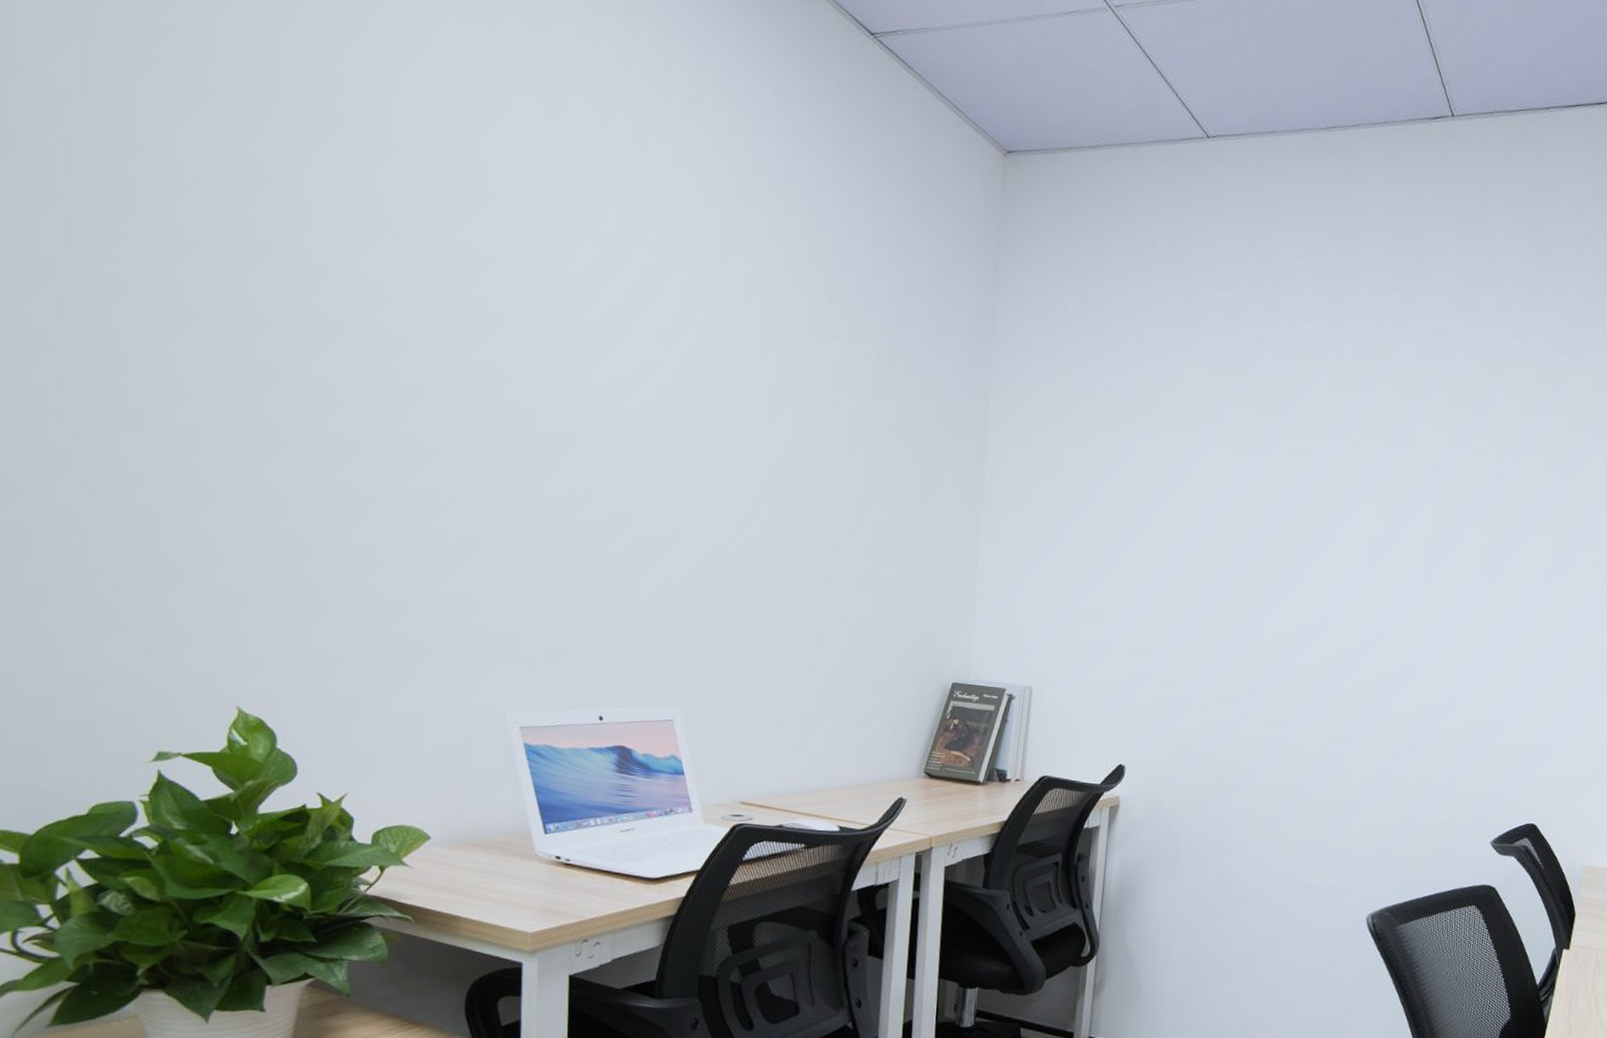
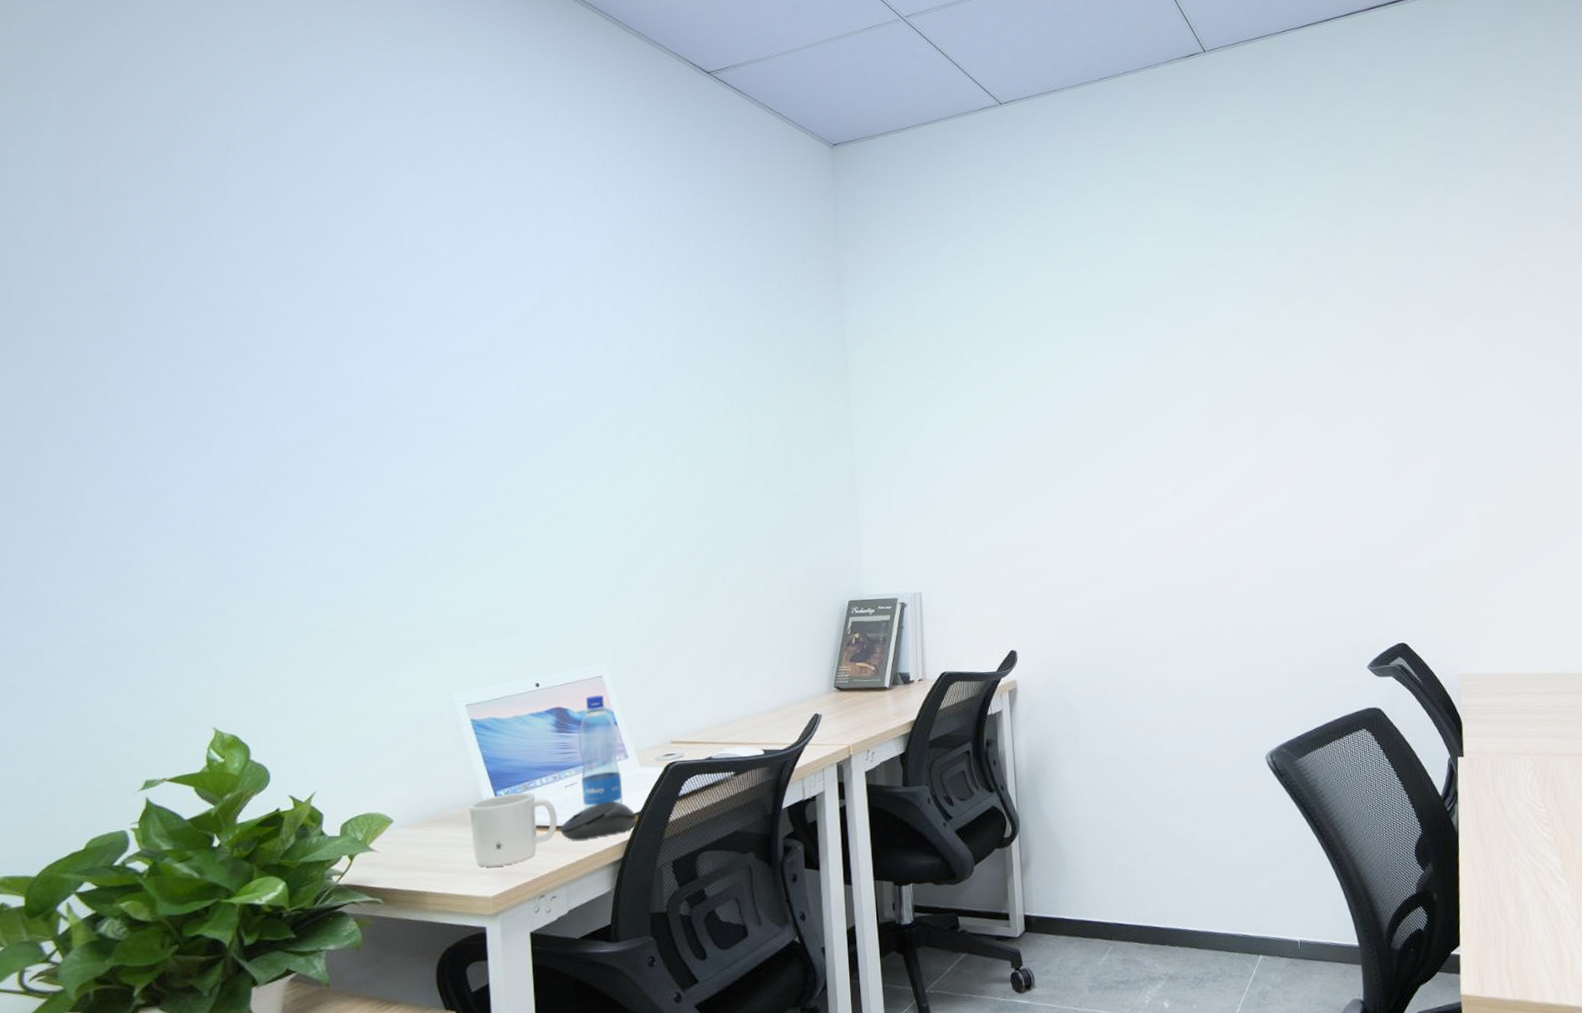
mug: none [514,828,609,904] -> present [469,793,558,867]
computer mouse: none [611,854,695,890] -> present [560,800,637,841]
bottle: none [638,739,684,859] -> present [577,695,623,810]

